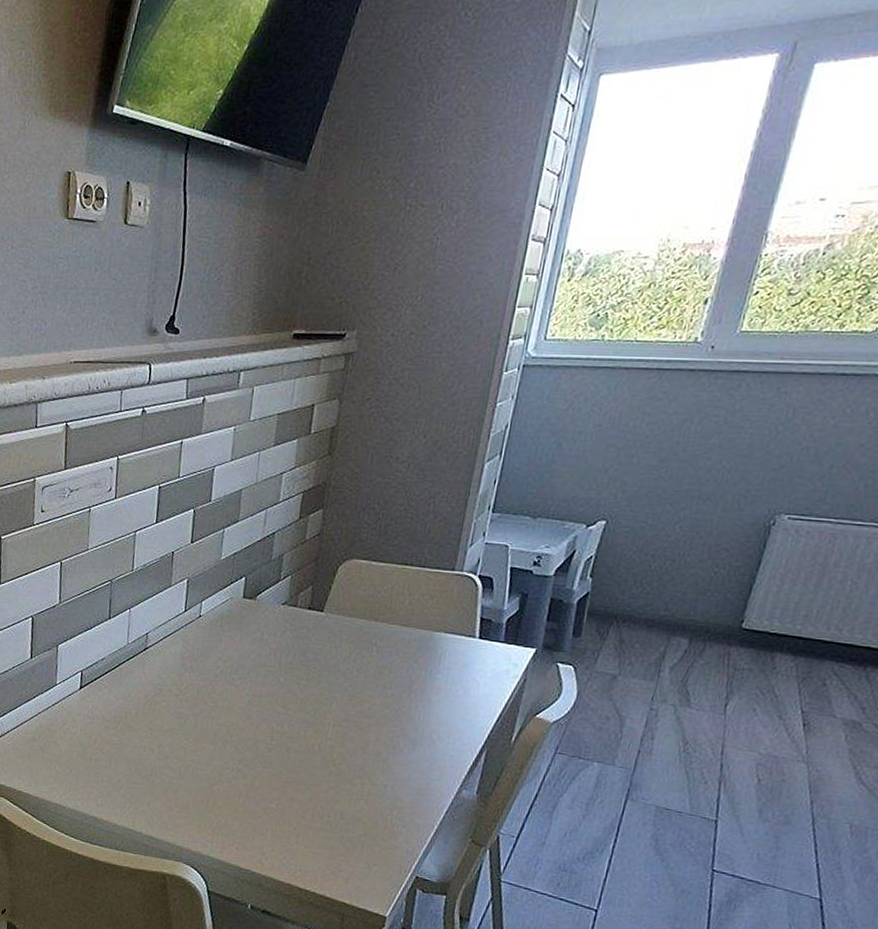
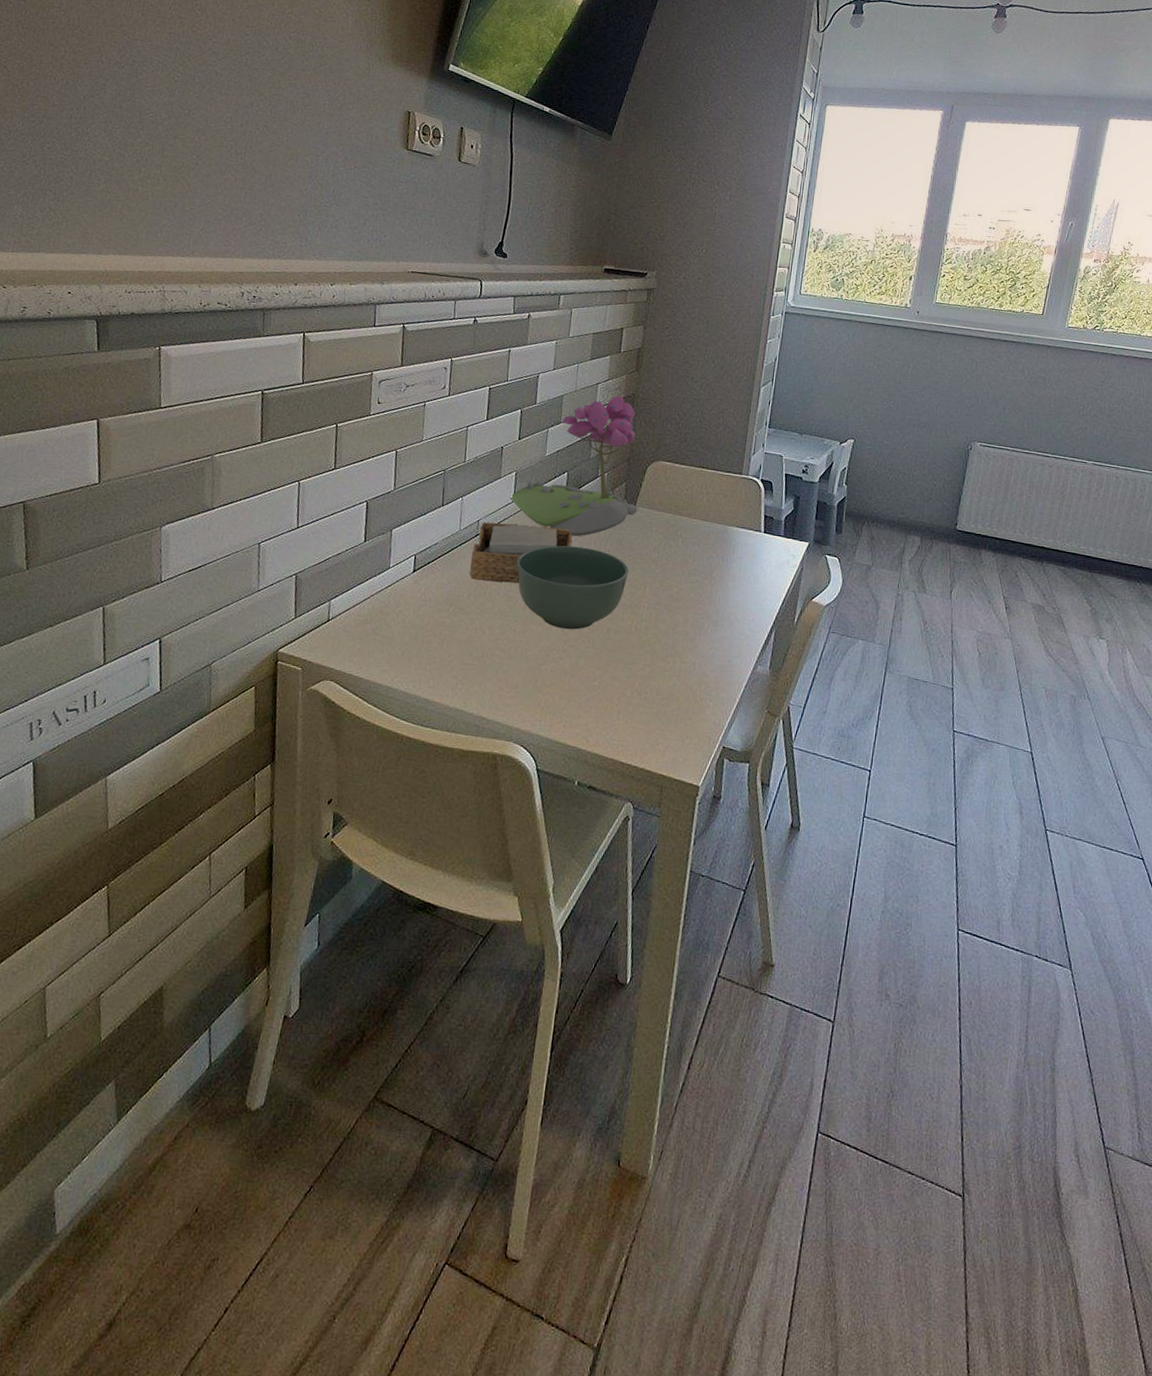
napkin holder: none [138,634,250,700] -> present [470,522,573,584]
potted flower: none [181,485,327,648] -> present [510,395,638,537]
bowl: none [187,658,314,749] -> present [516,545,629,630]

